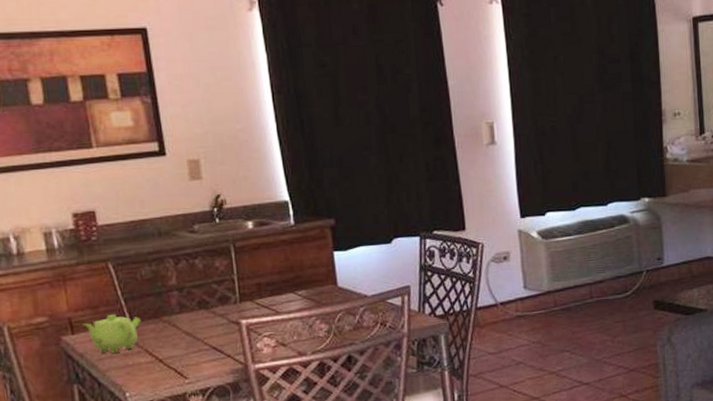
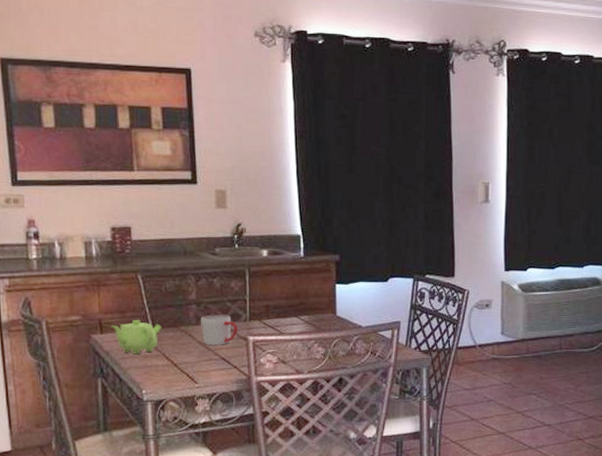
mug: none [184,298,228,335] -> present [200,314,238,345]

